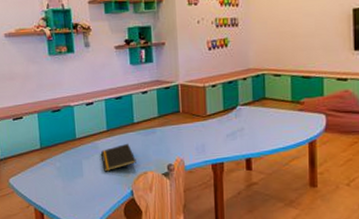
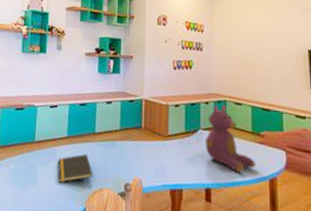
teddy bear: none [243,79,295,140] -> present [205,105,256,172]

